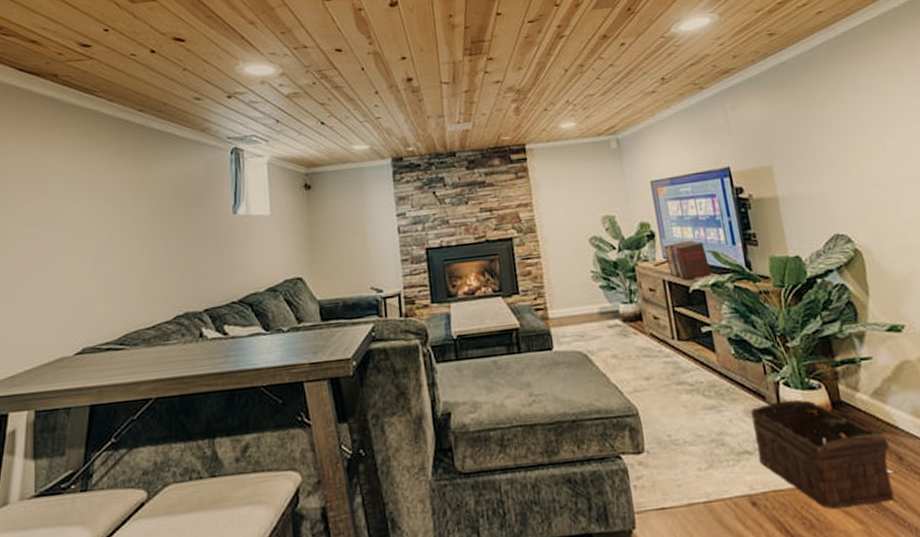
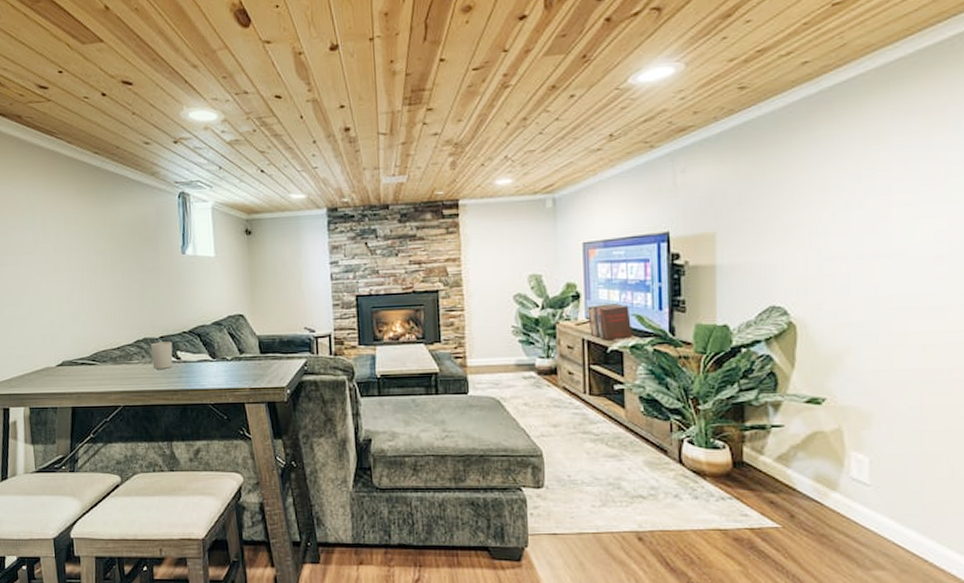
candle holder: none [192,314,220,349] -> present [150,341,173,369]
basket: present [751,399,894,509] -> none [650,456,783,551]

